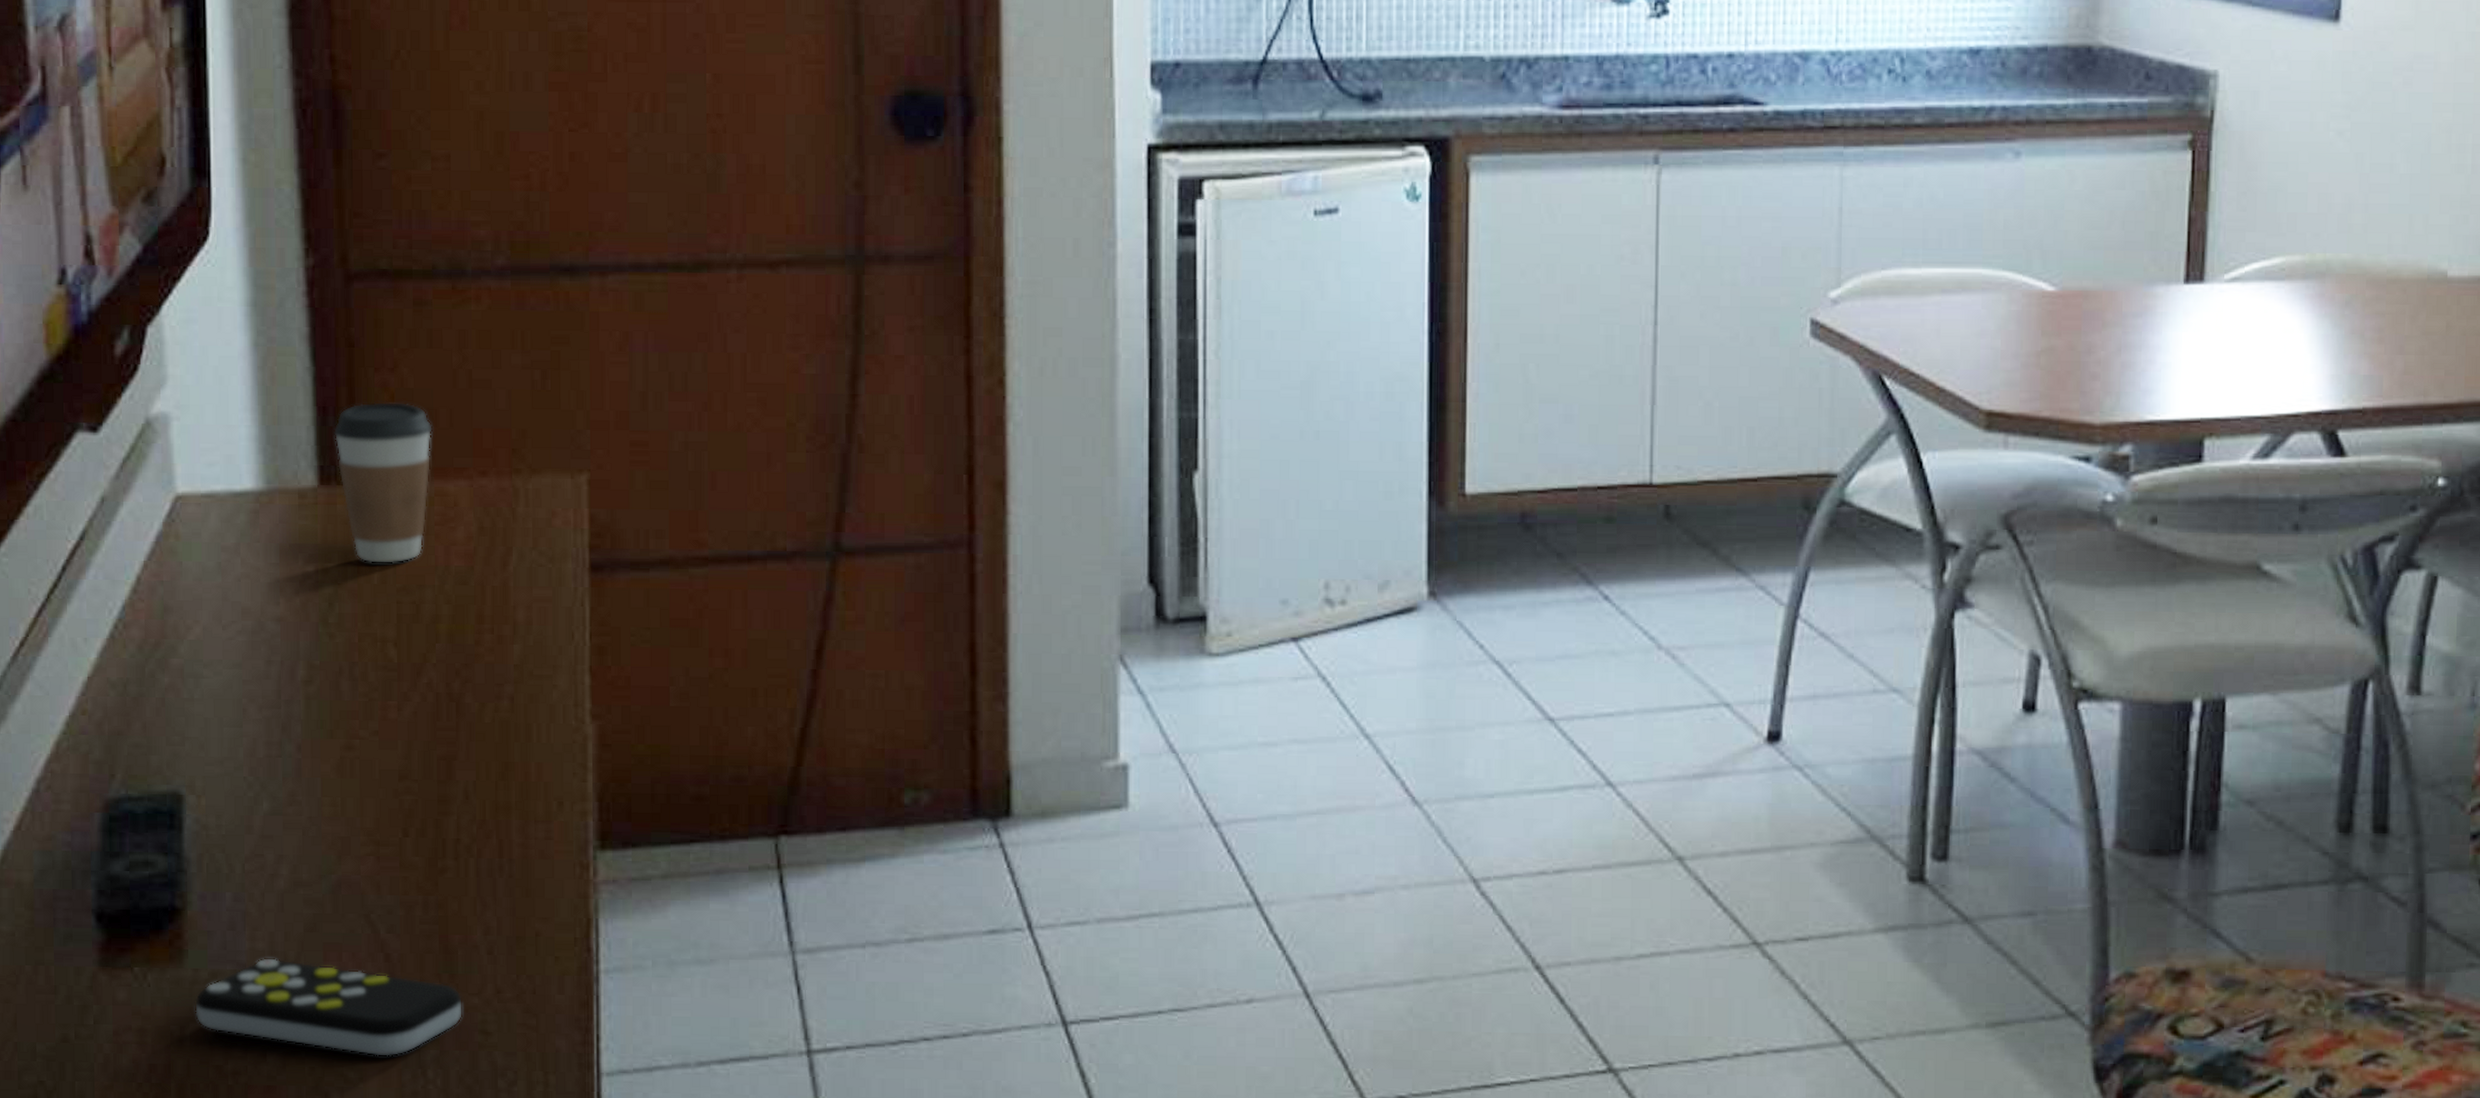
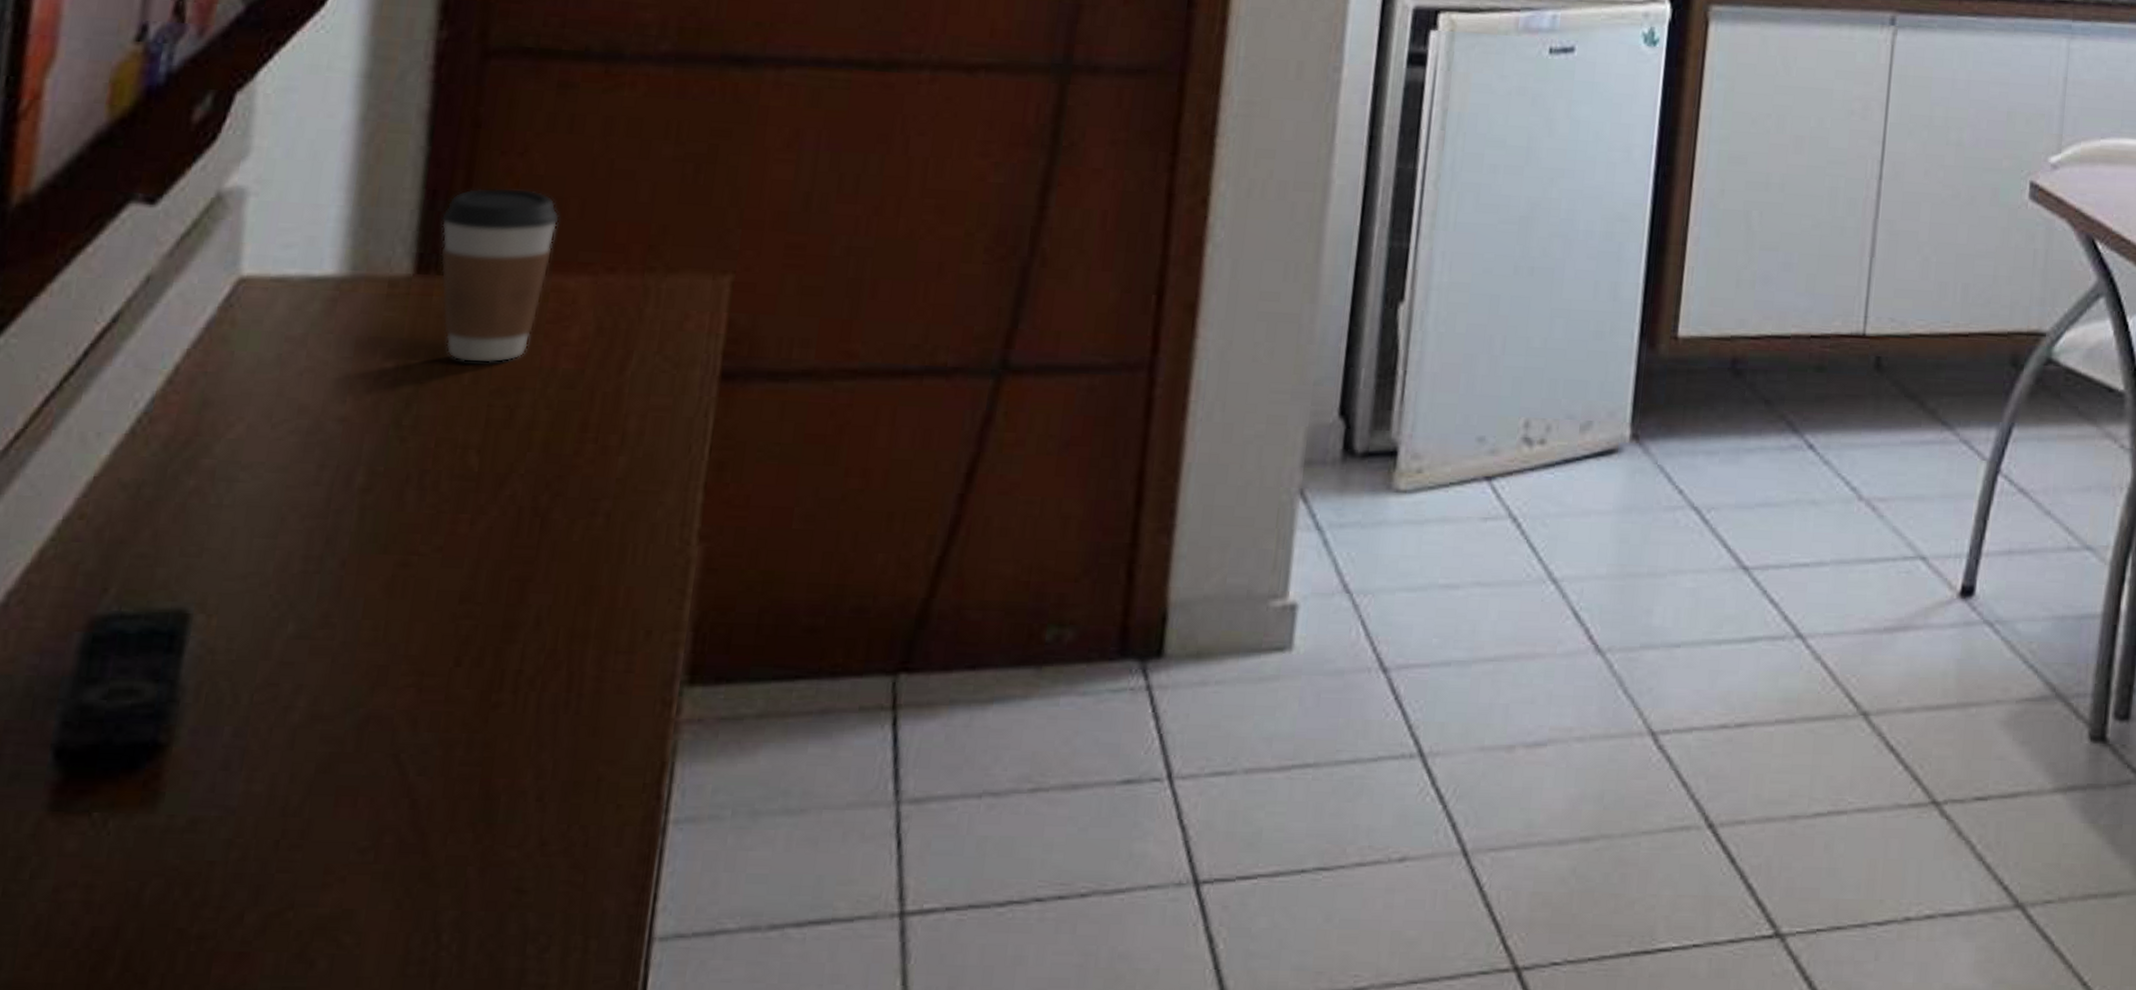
remote control: present [195,957,463,1057] -> none [161,802,498,918]

